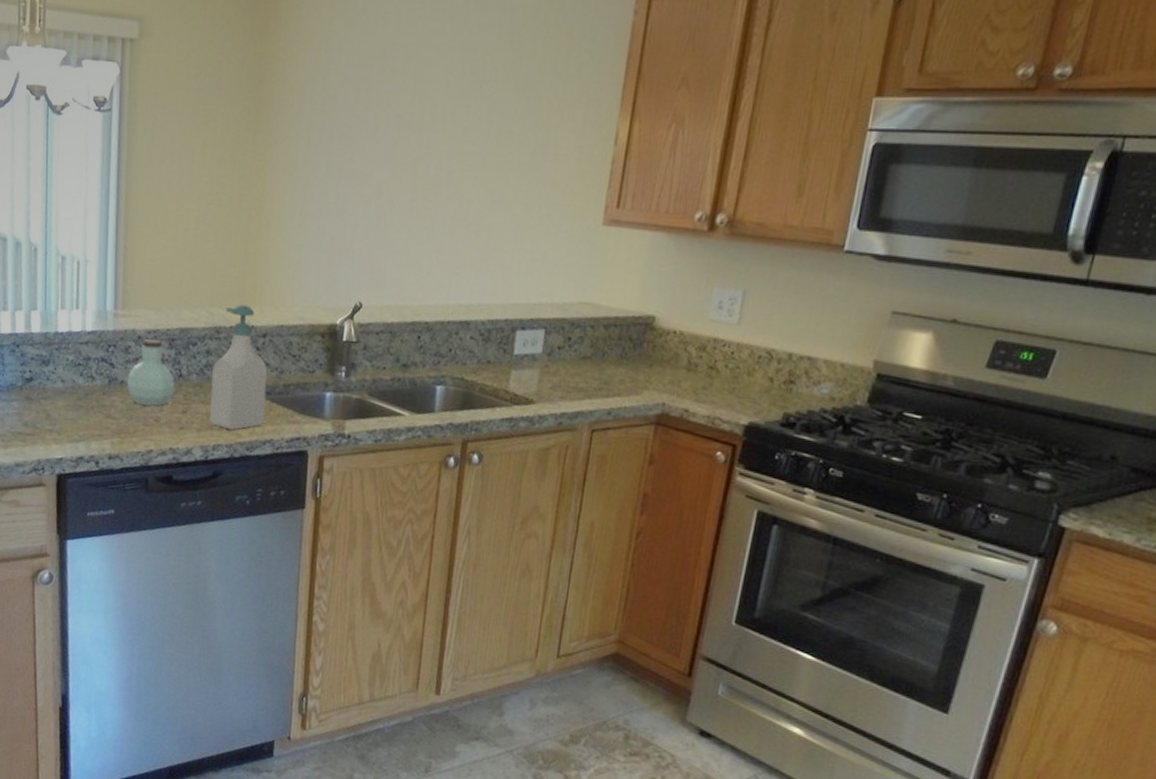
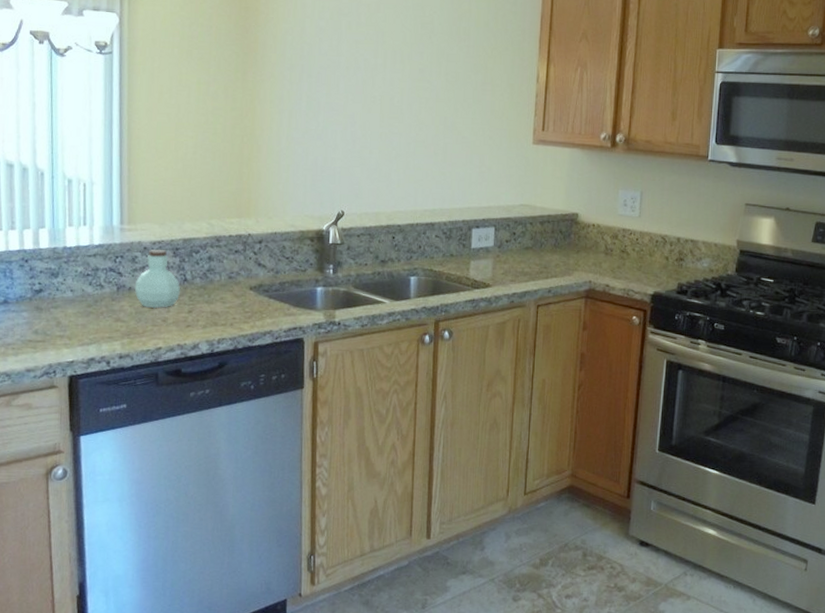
soap bottle: present [209,304,268,430] -> none [214,216,265,325]

